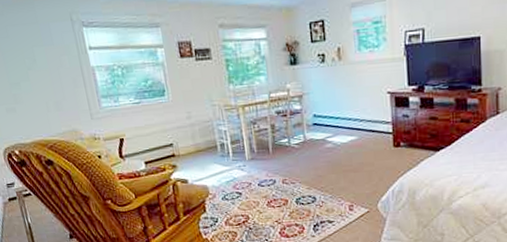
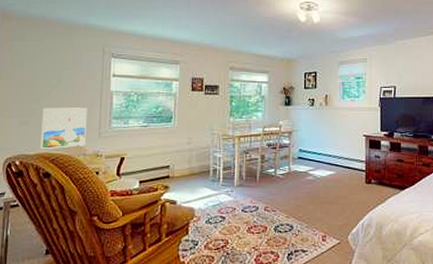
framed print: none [25,87,80,137] -> present [40,107,87,150]

